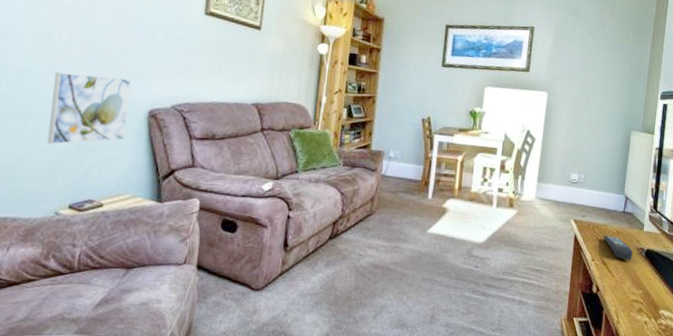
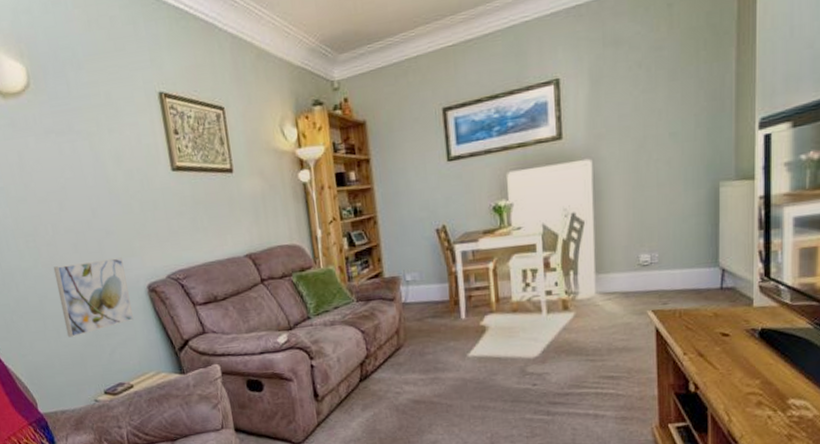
remote control: present [603,235,633,260] -> none [695,321,741,347]

